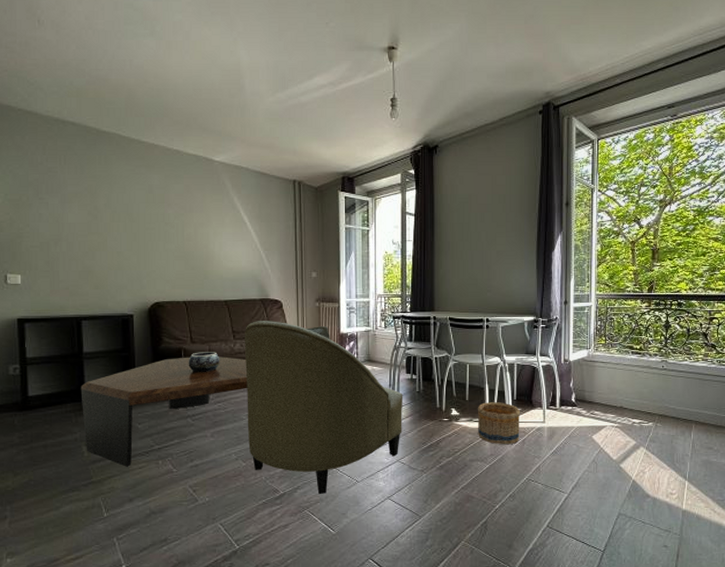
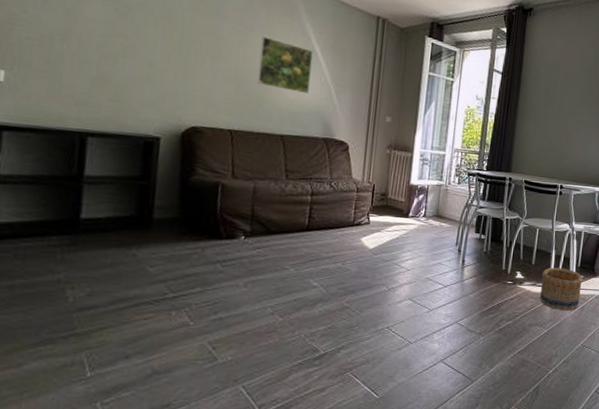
coffee table: present [80,356,248,467] -> none [71,193,299,317]
decorative bowl: present [188,352,220,373] -> none [225,189,267,213]
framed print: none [200,215,243,261] -> present [256,36,313,93]
armchair: present [244,321,403,495] -> none [289,161,470,356]

